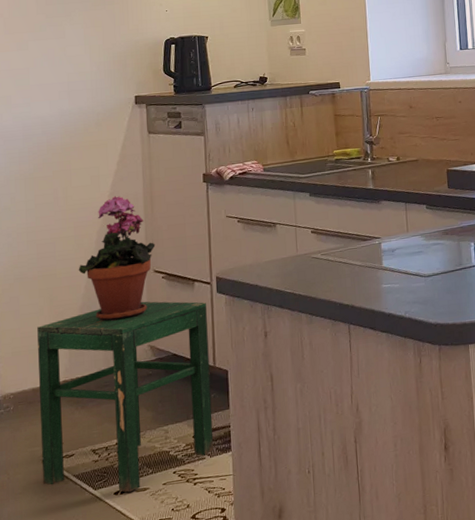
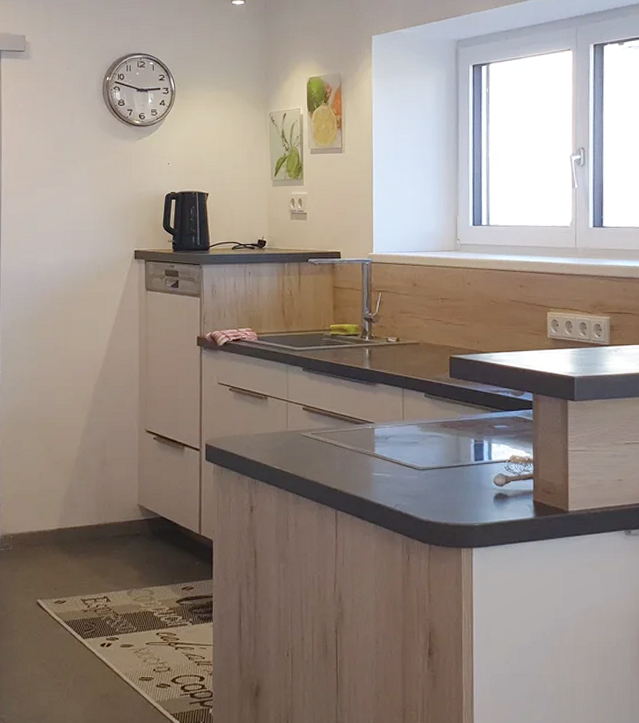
stool: present [37,301,214,493] -> none [36,460,196,646]
potted plant: present [78,195,156,322] -> none [75,350,148,476]

